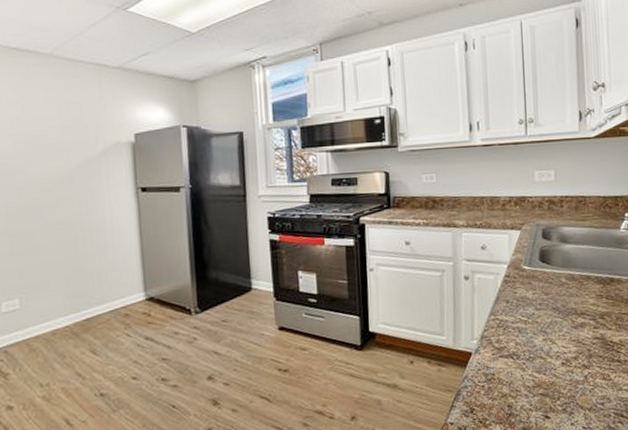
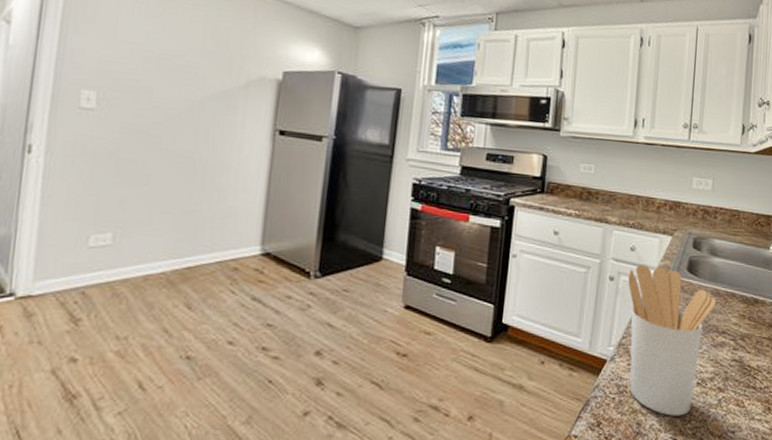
utensil holder: none [482,261,573,396] -> present [628,265,717,416]

